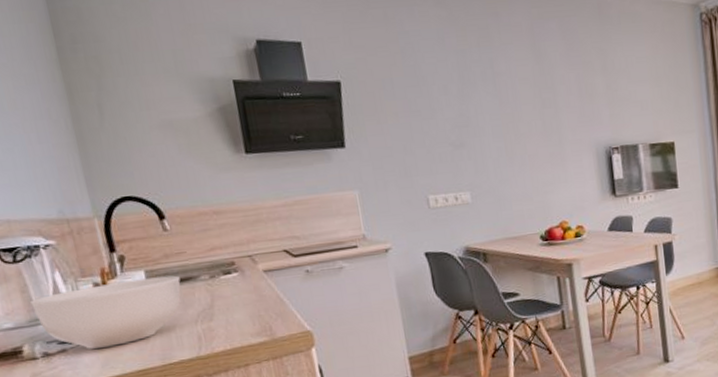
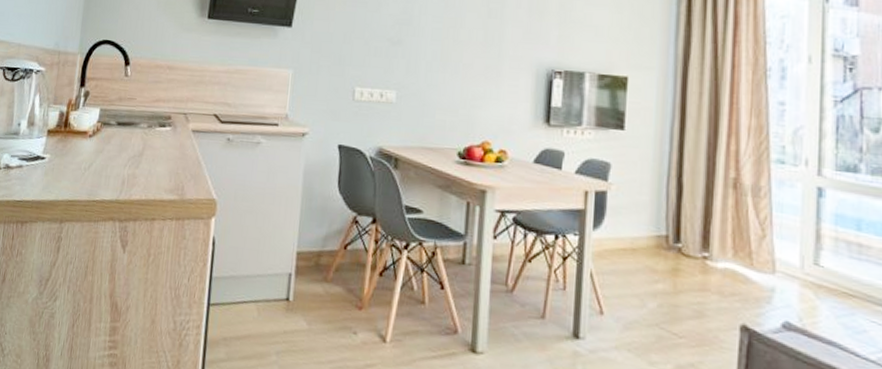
bowl: present [29,275,181,349] -> none [10,113,125,173]

